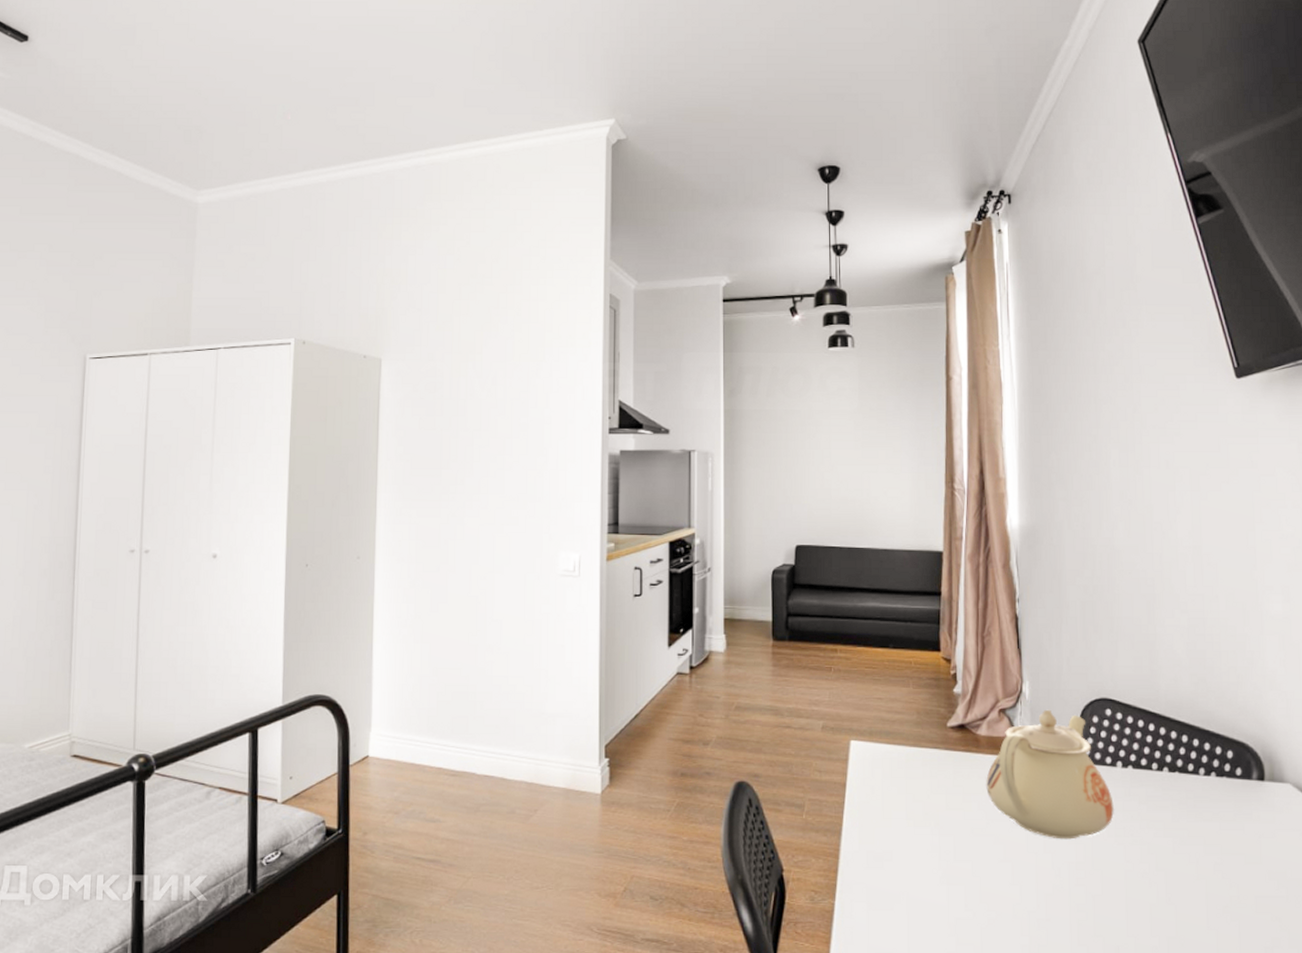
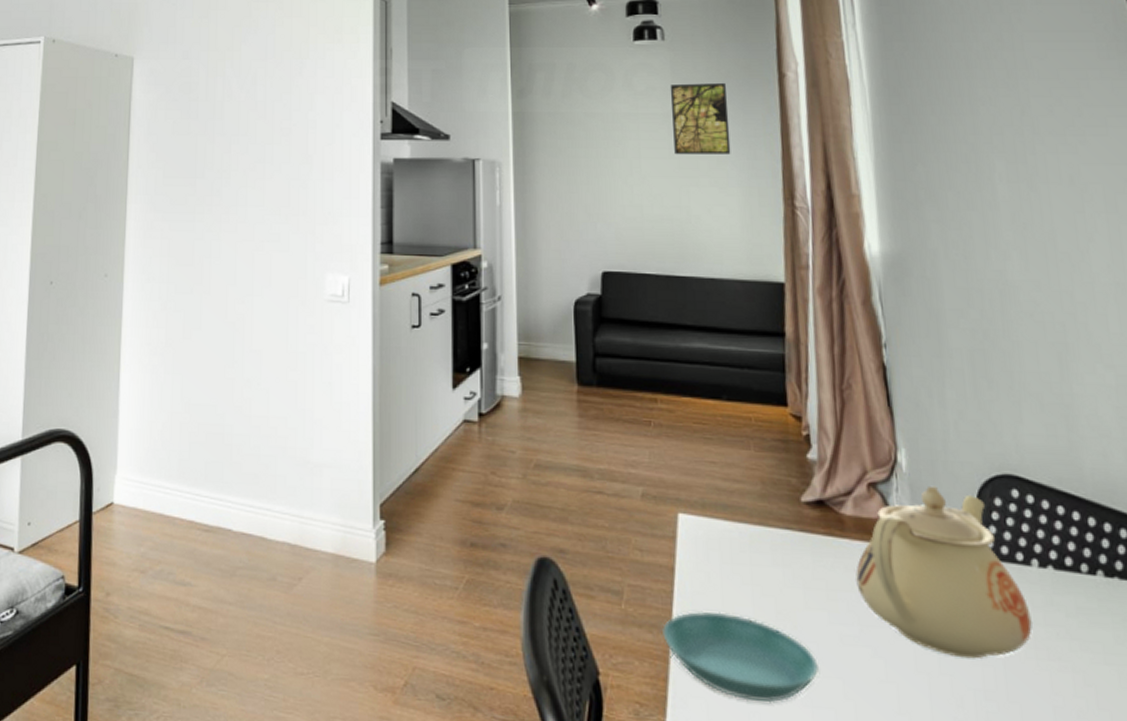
saucer: none [833,816,954,884] -> present [661,611,819,703]
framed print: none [857,384,905,446] -> present [670,82,731,155]

